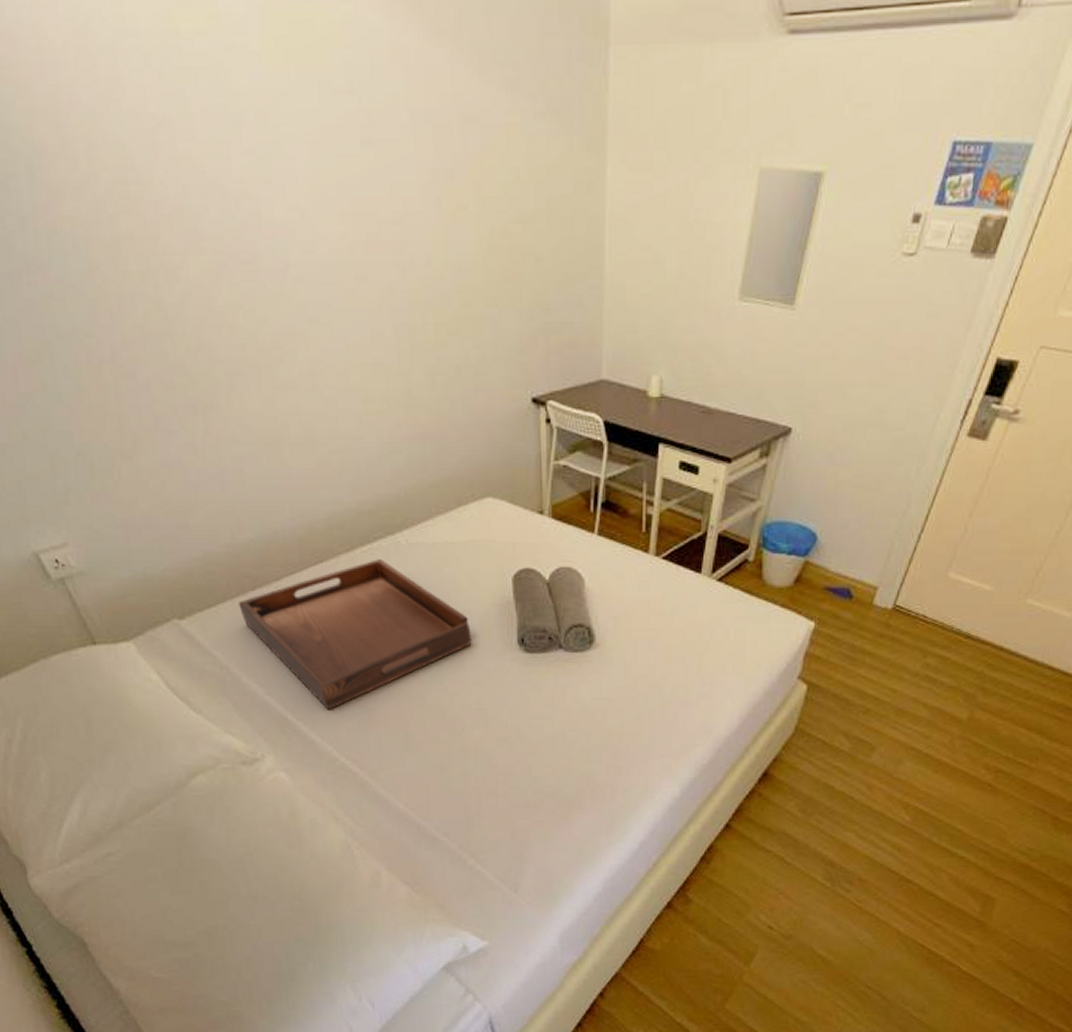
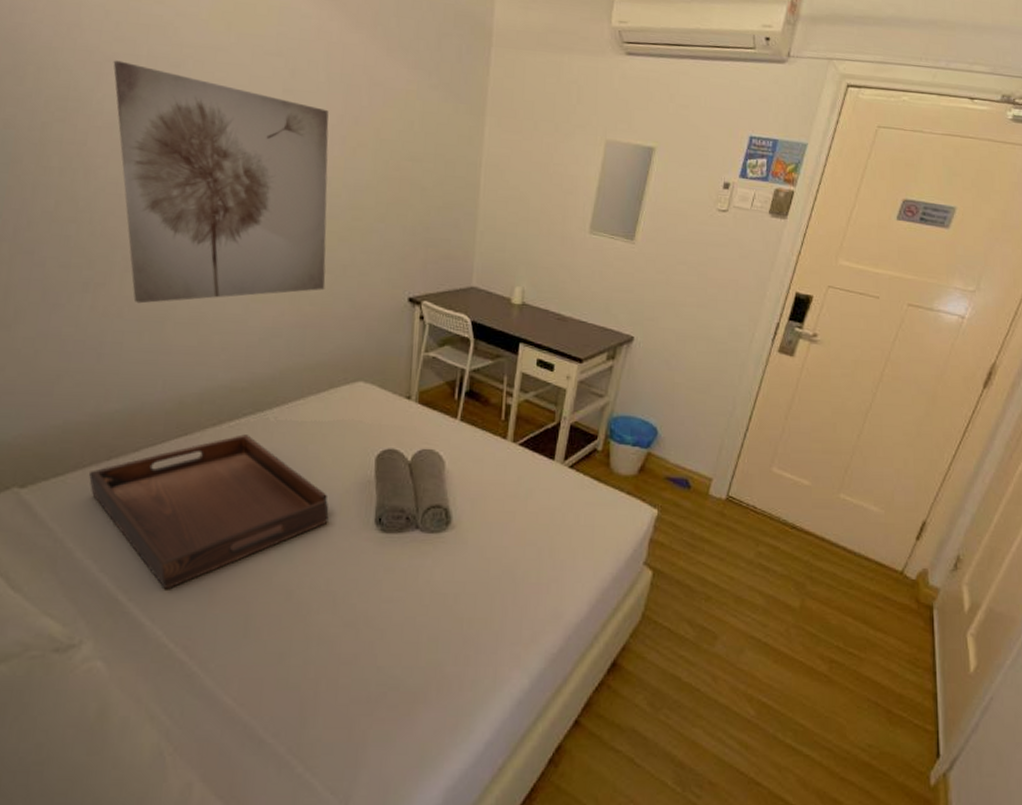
wall art: none [166,123,440,425] -> present [113,60,329,304]

